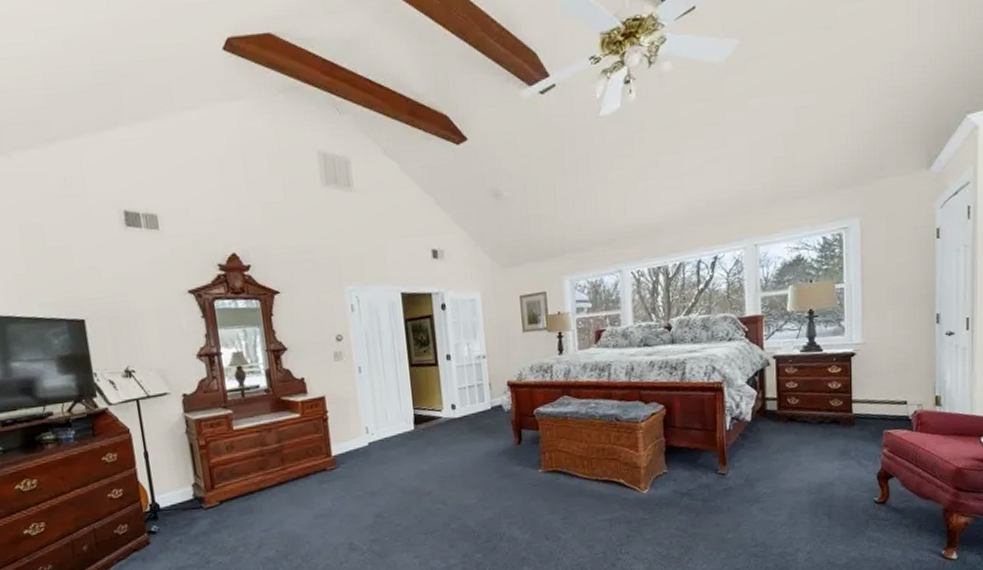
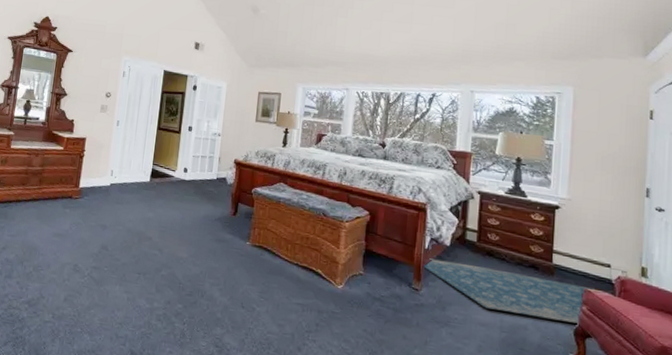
rug: none [726,428,909,475] -> present [422,258,612,325]

